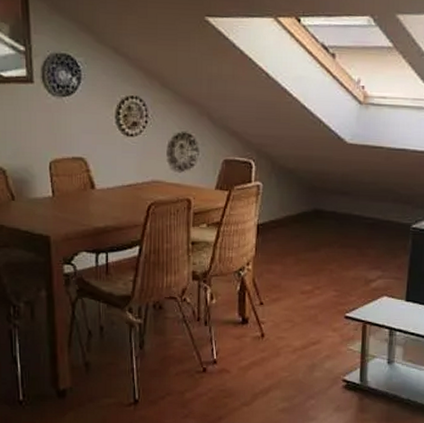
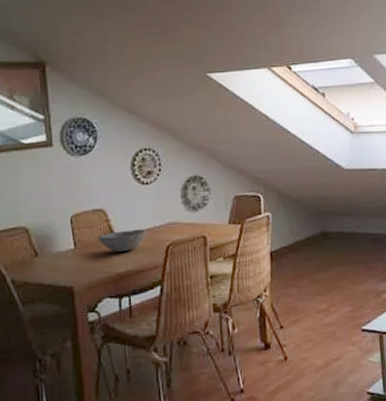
bowl: none [77,183,129,206] -> present [98,229,147,253]

